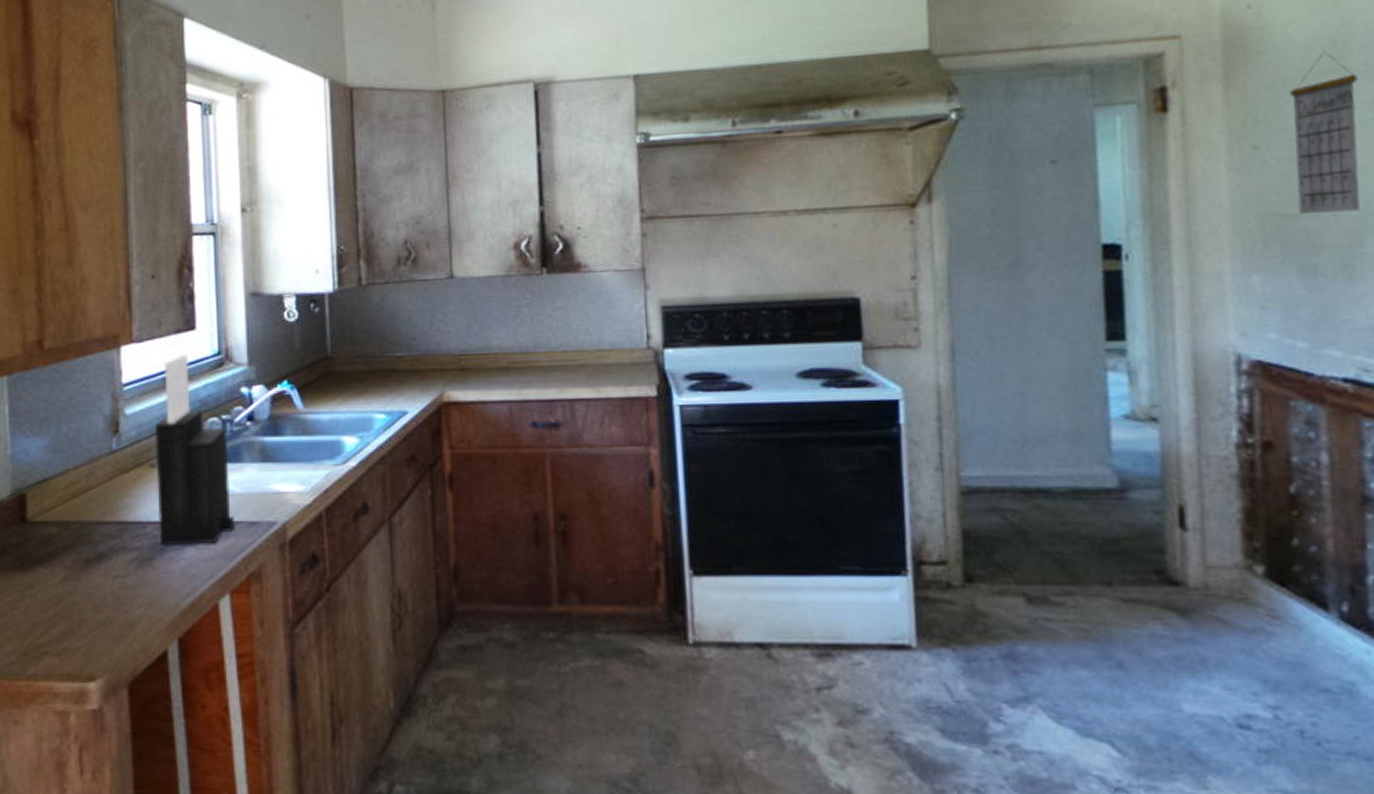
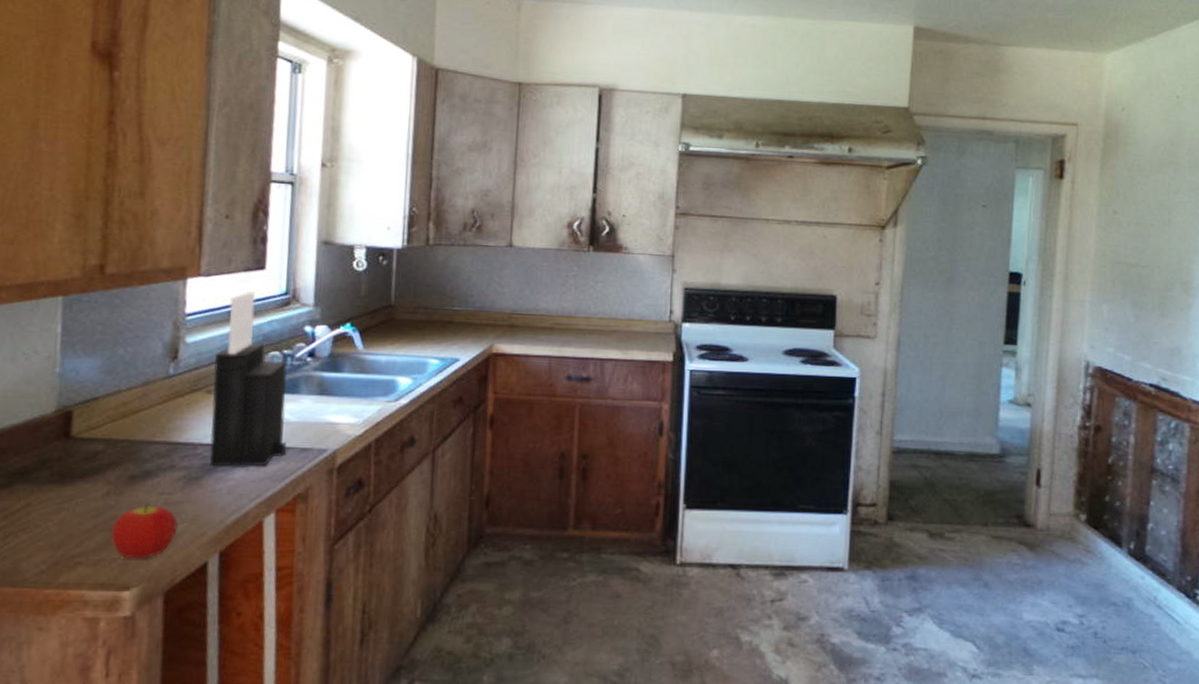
fruit: none [73,588,135,648] -> present [111,504,178,559]
calendar: present [1289,52,1361,214] -> none [1137,150,1183,266]

